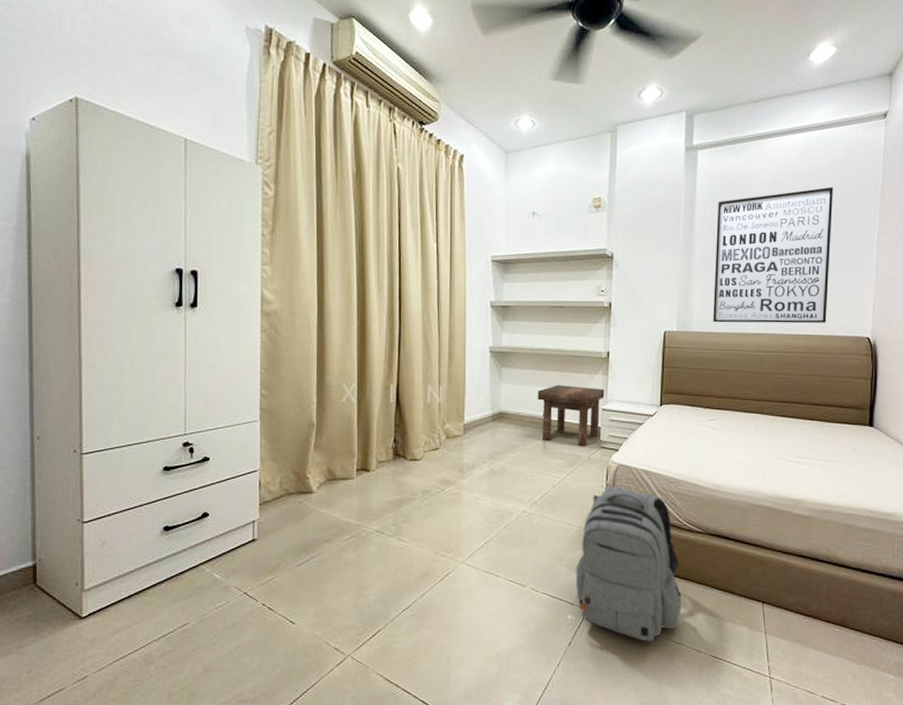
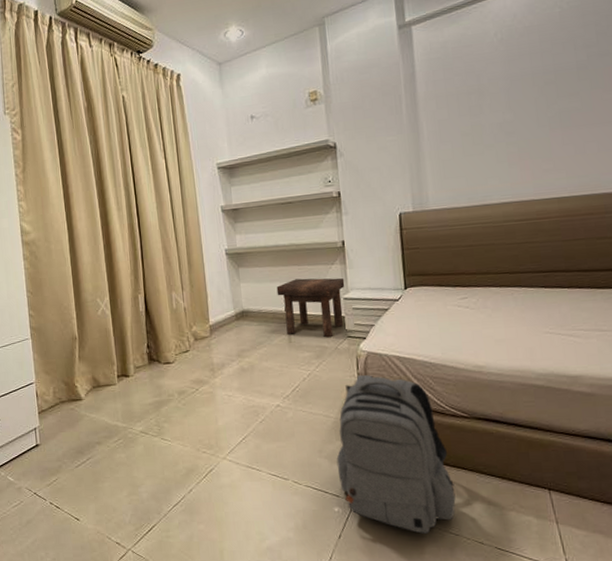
wall art: present [713,186,833,324] -> none [440,35,584,198]

